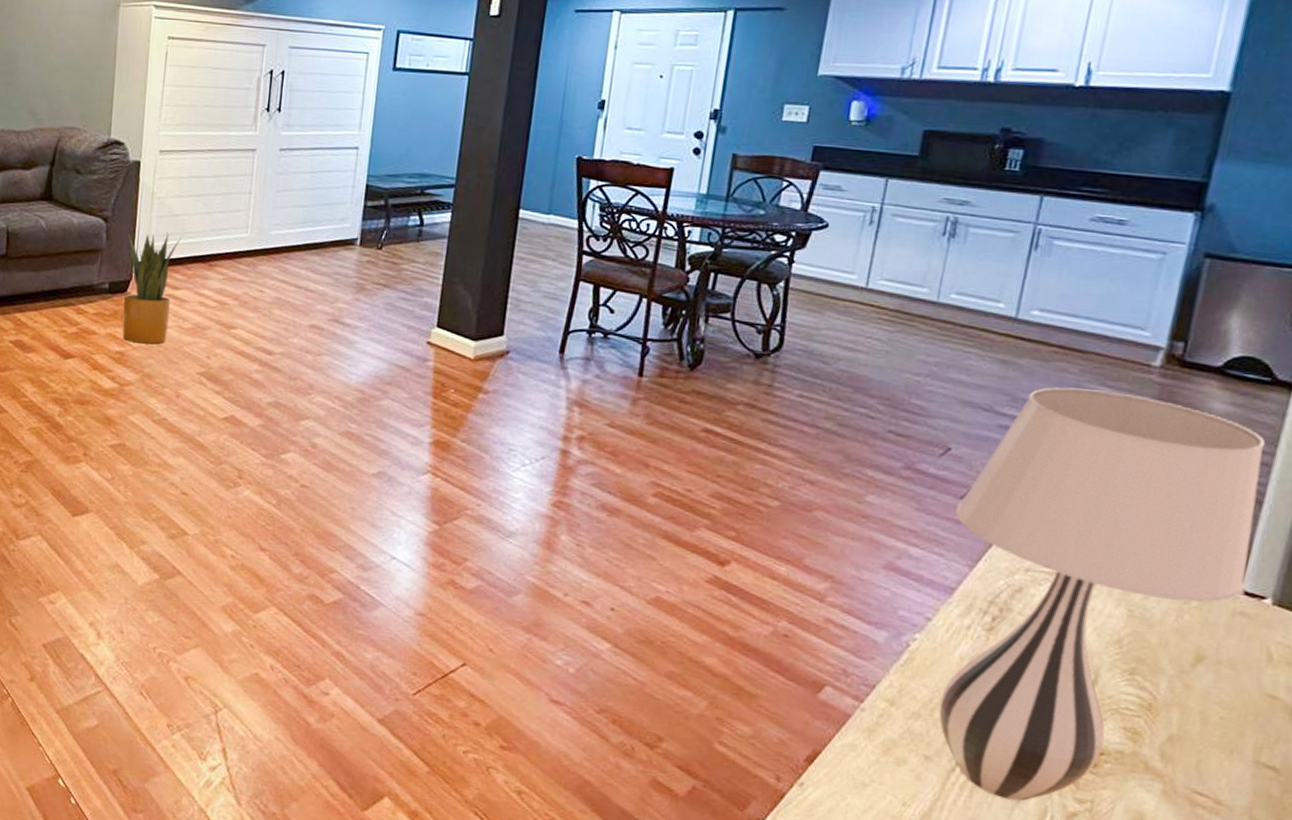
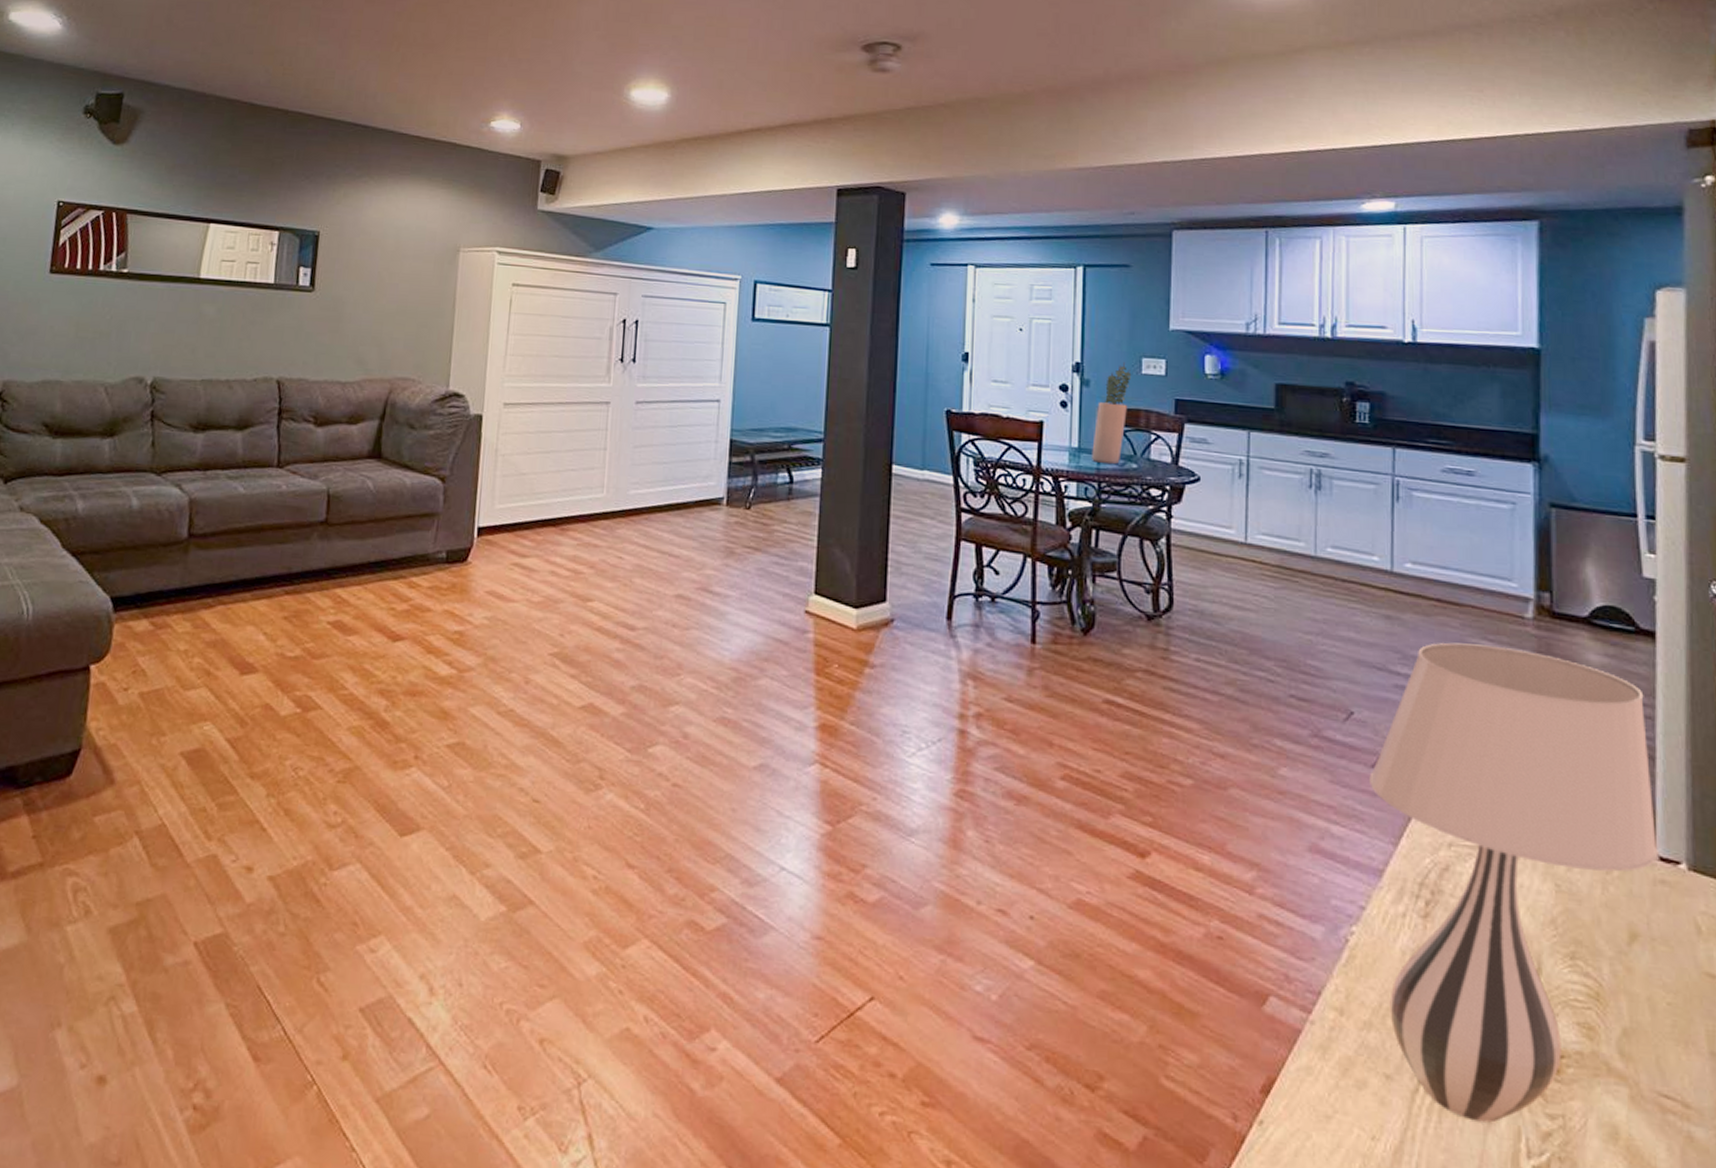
planter: present [122,232,181,345] -> none [461,492,529,622]
vase: none [719,108,772,211] -> present [1092,361,1132,465]

